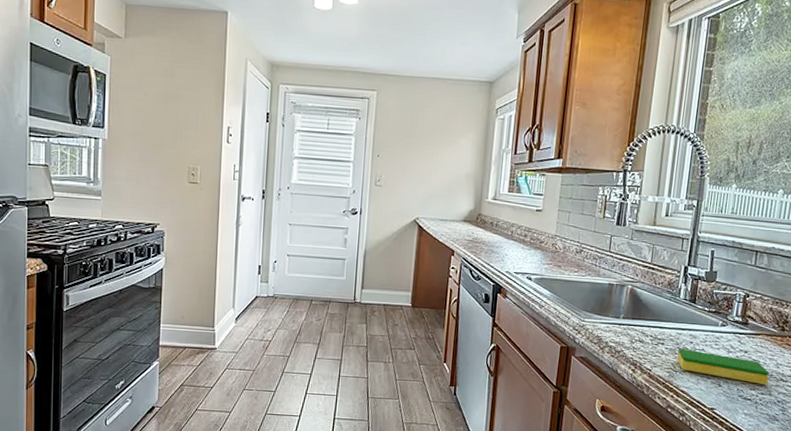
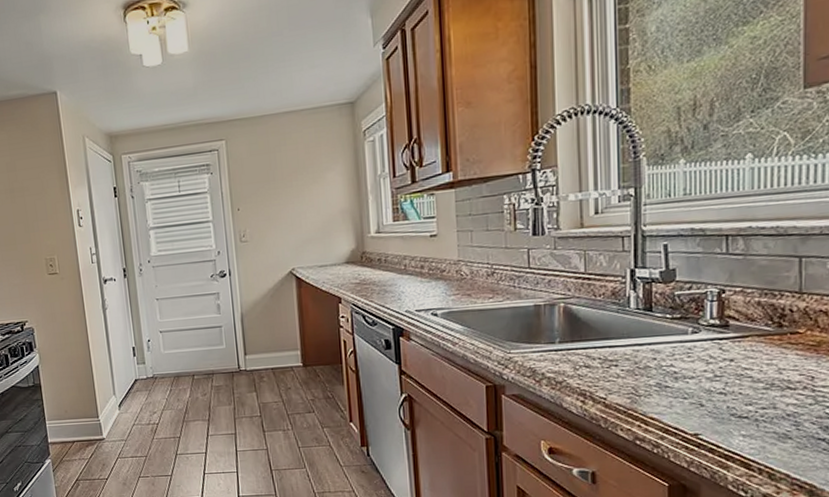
dish sponge: present [676,348,769,385] -> none [637,367,769,397]

